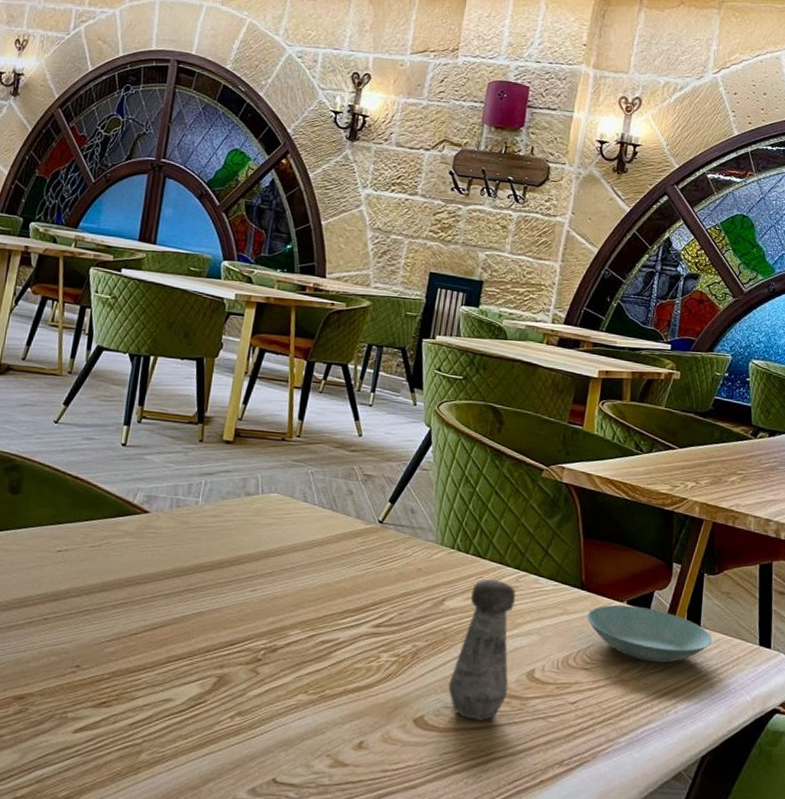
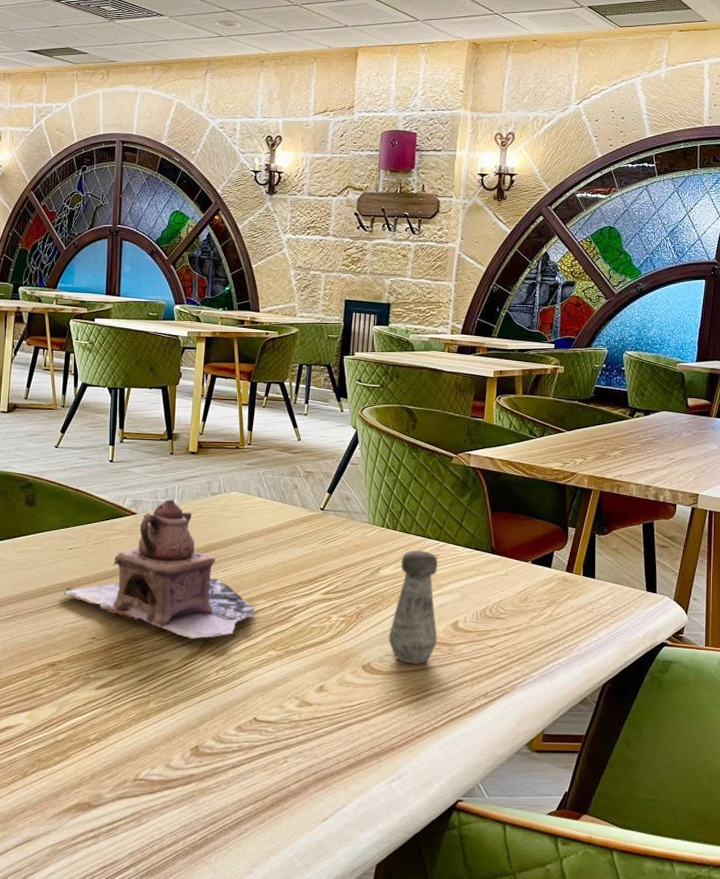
teapot: none [45,497,287,674] -> present [64,499,255,639]
saucer: present [586,605,713,663] -> none [498,564,606,610]

